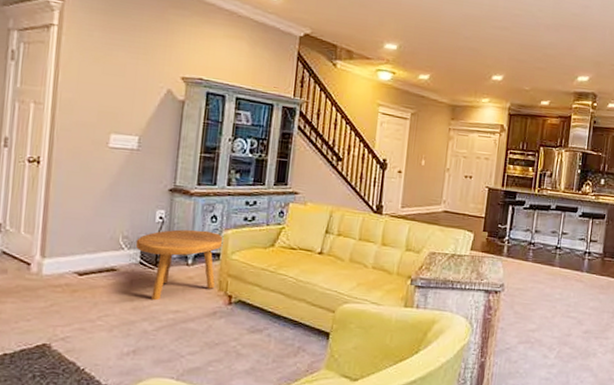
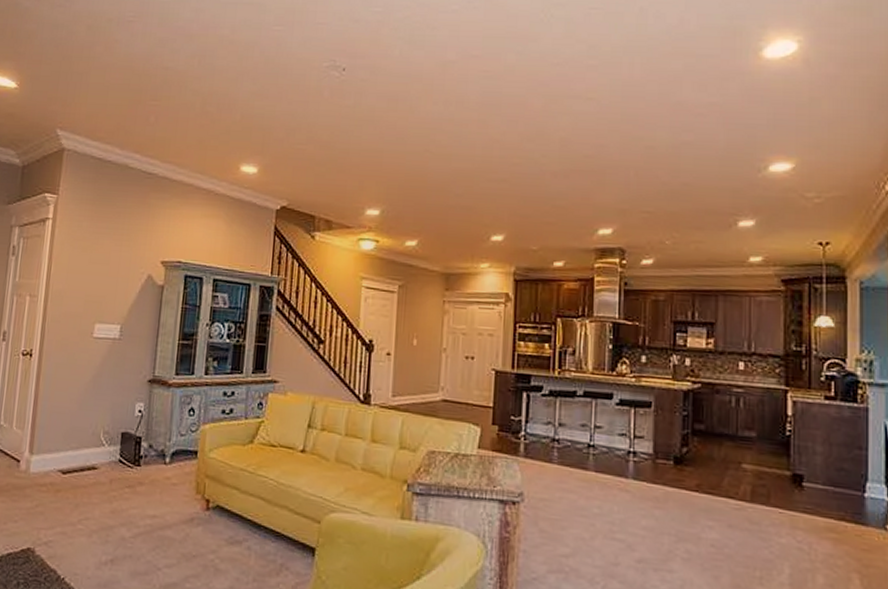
footstool: present [135,229,224,301] -> none [115,424,202,504]

